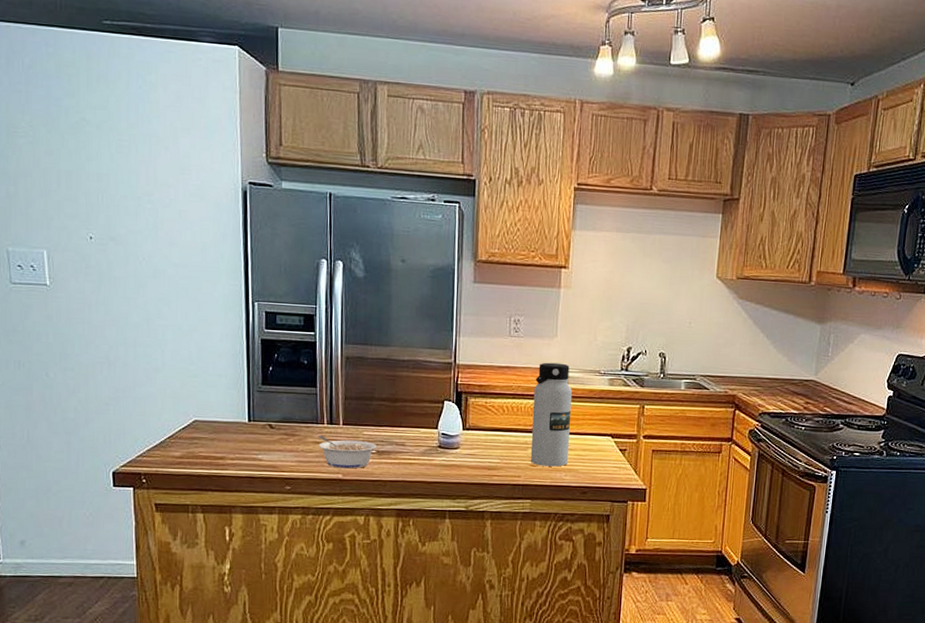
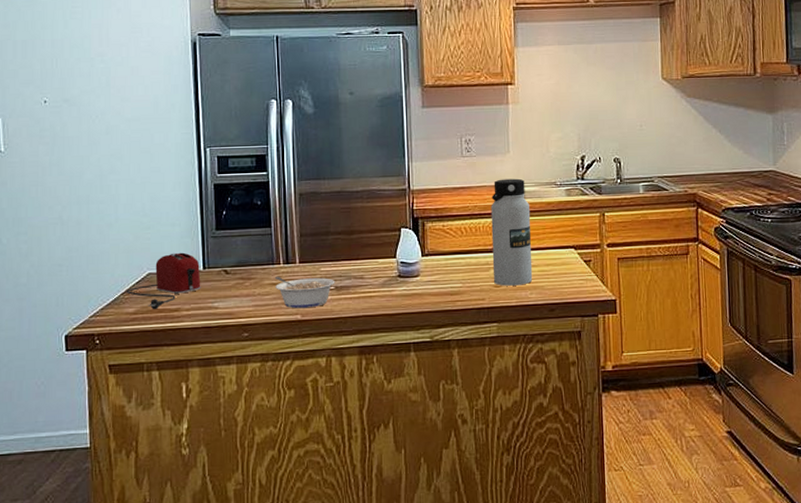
toaster: none [172,403,246,456] -> present [126,252,201,310]

